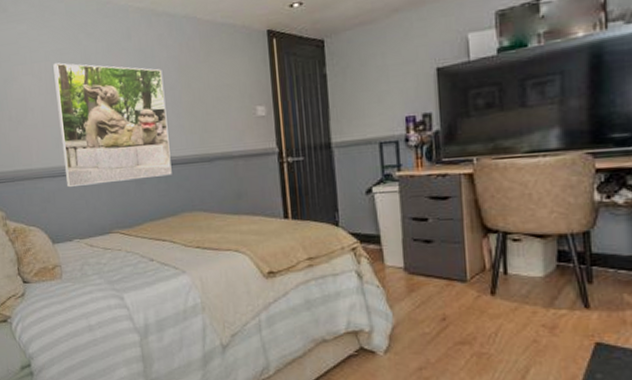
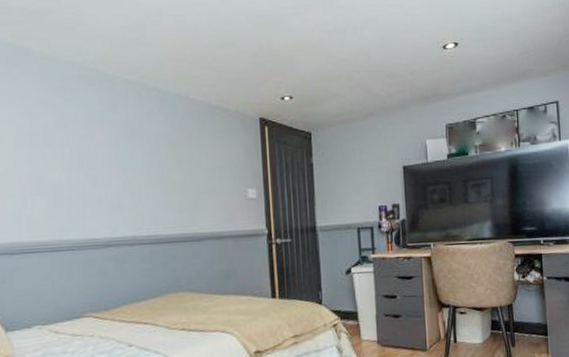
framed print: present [53,62,172,187] -> none [20,127,157,265]

